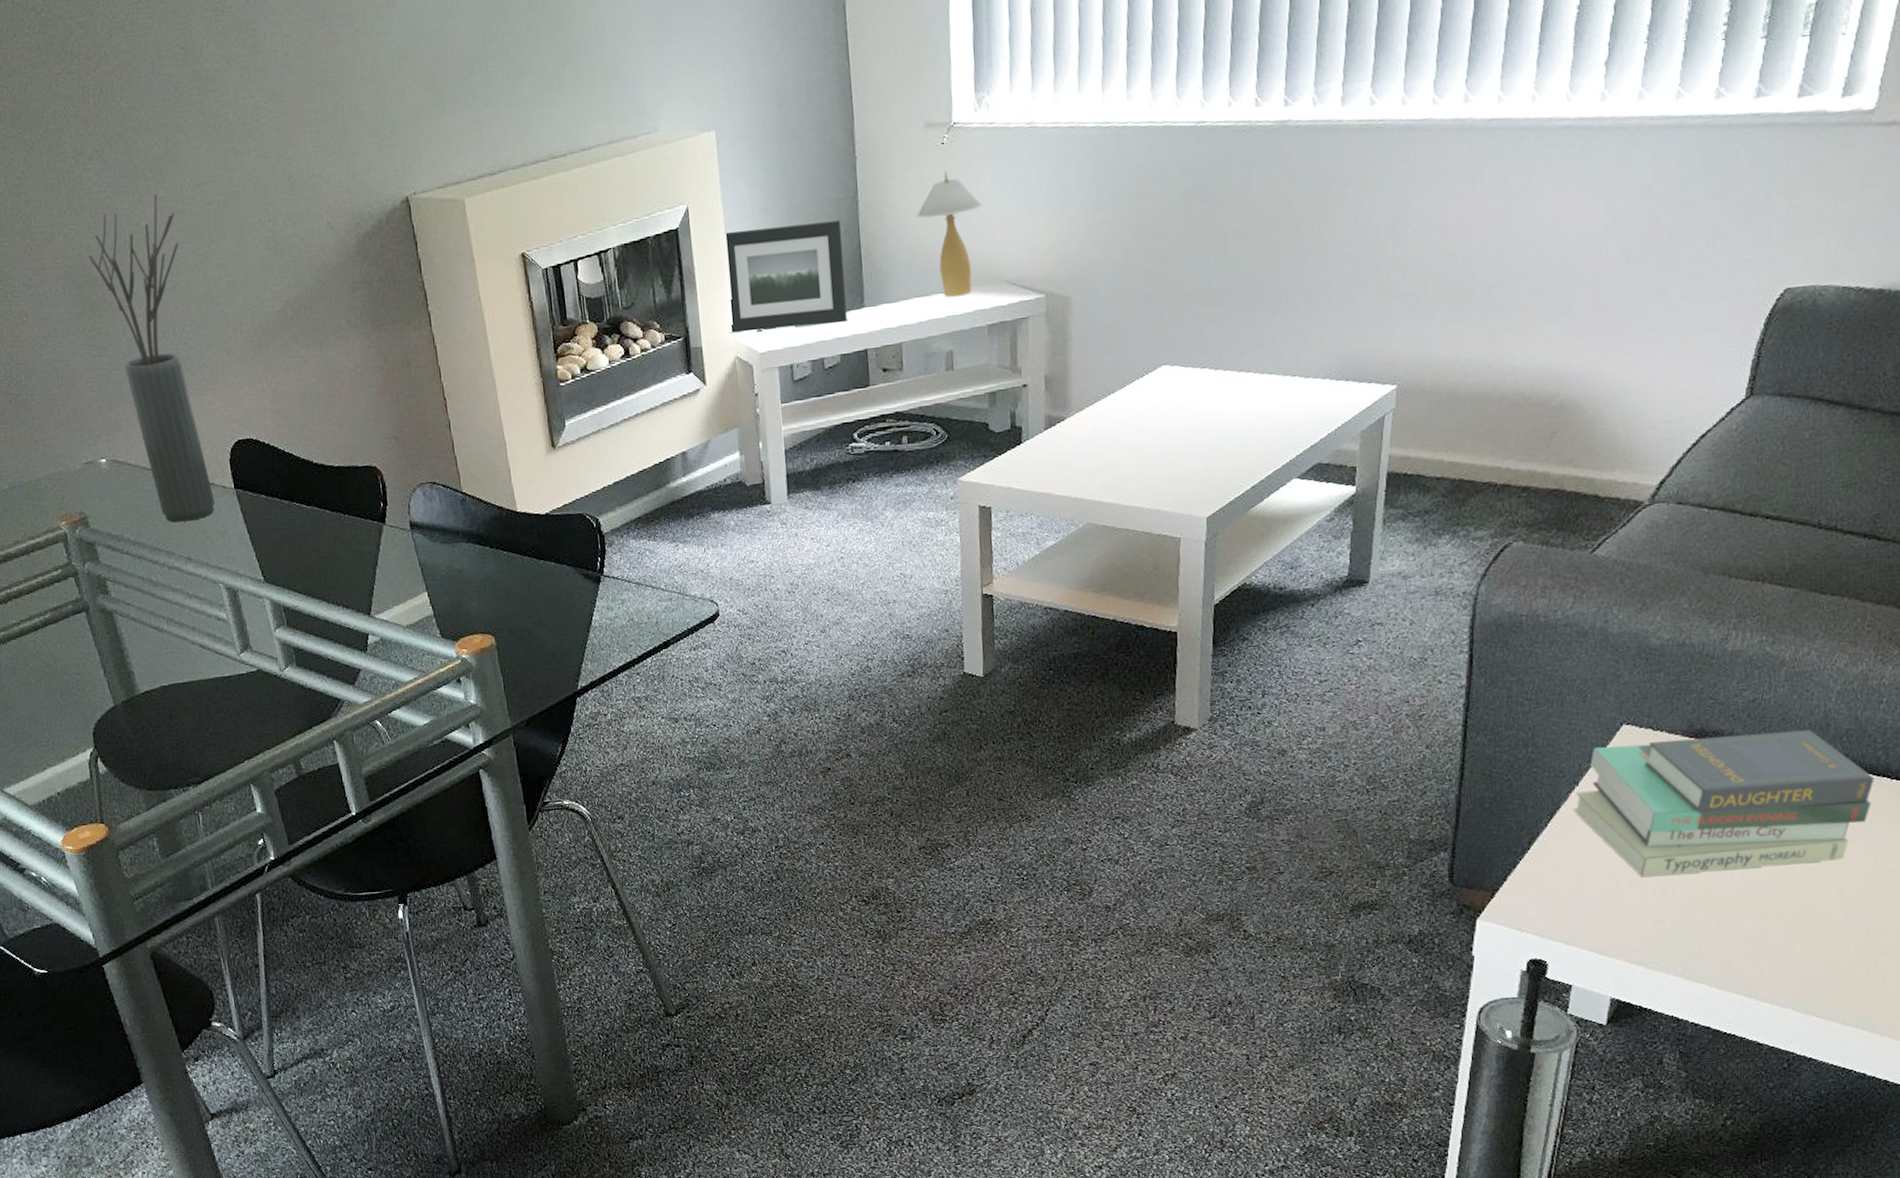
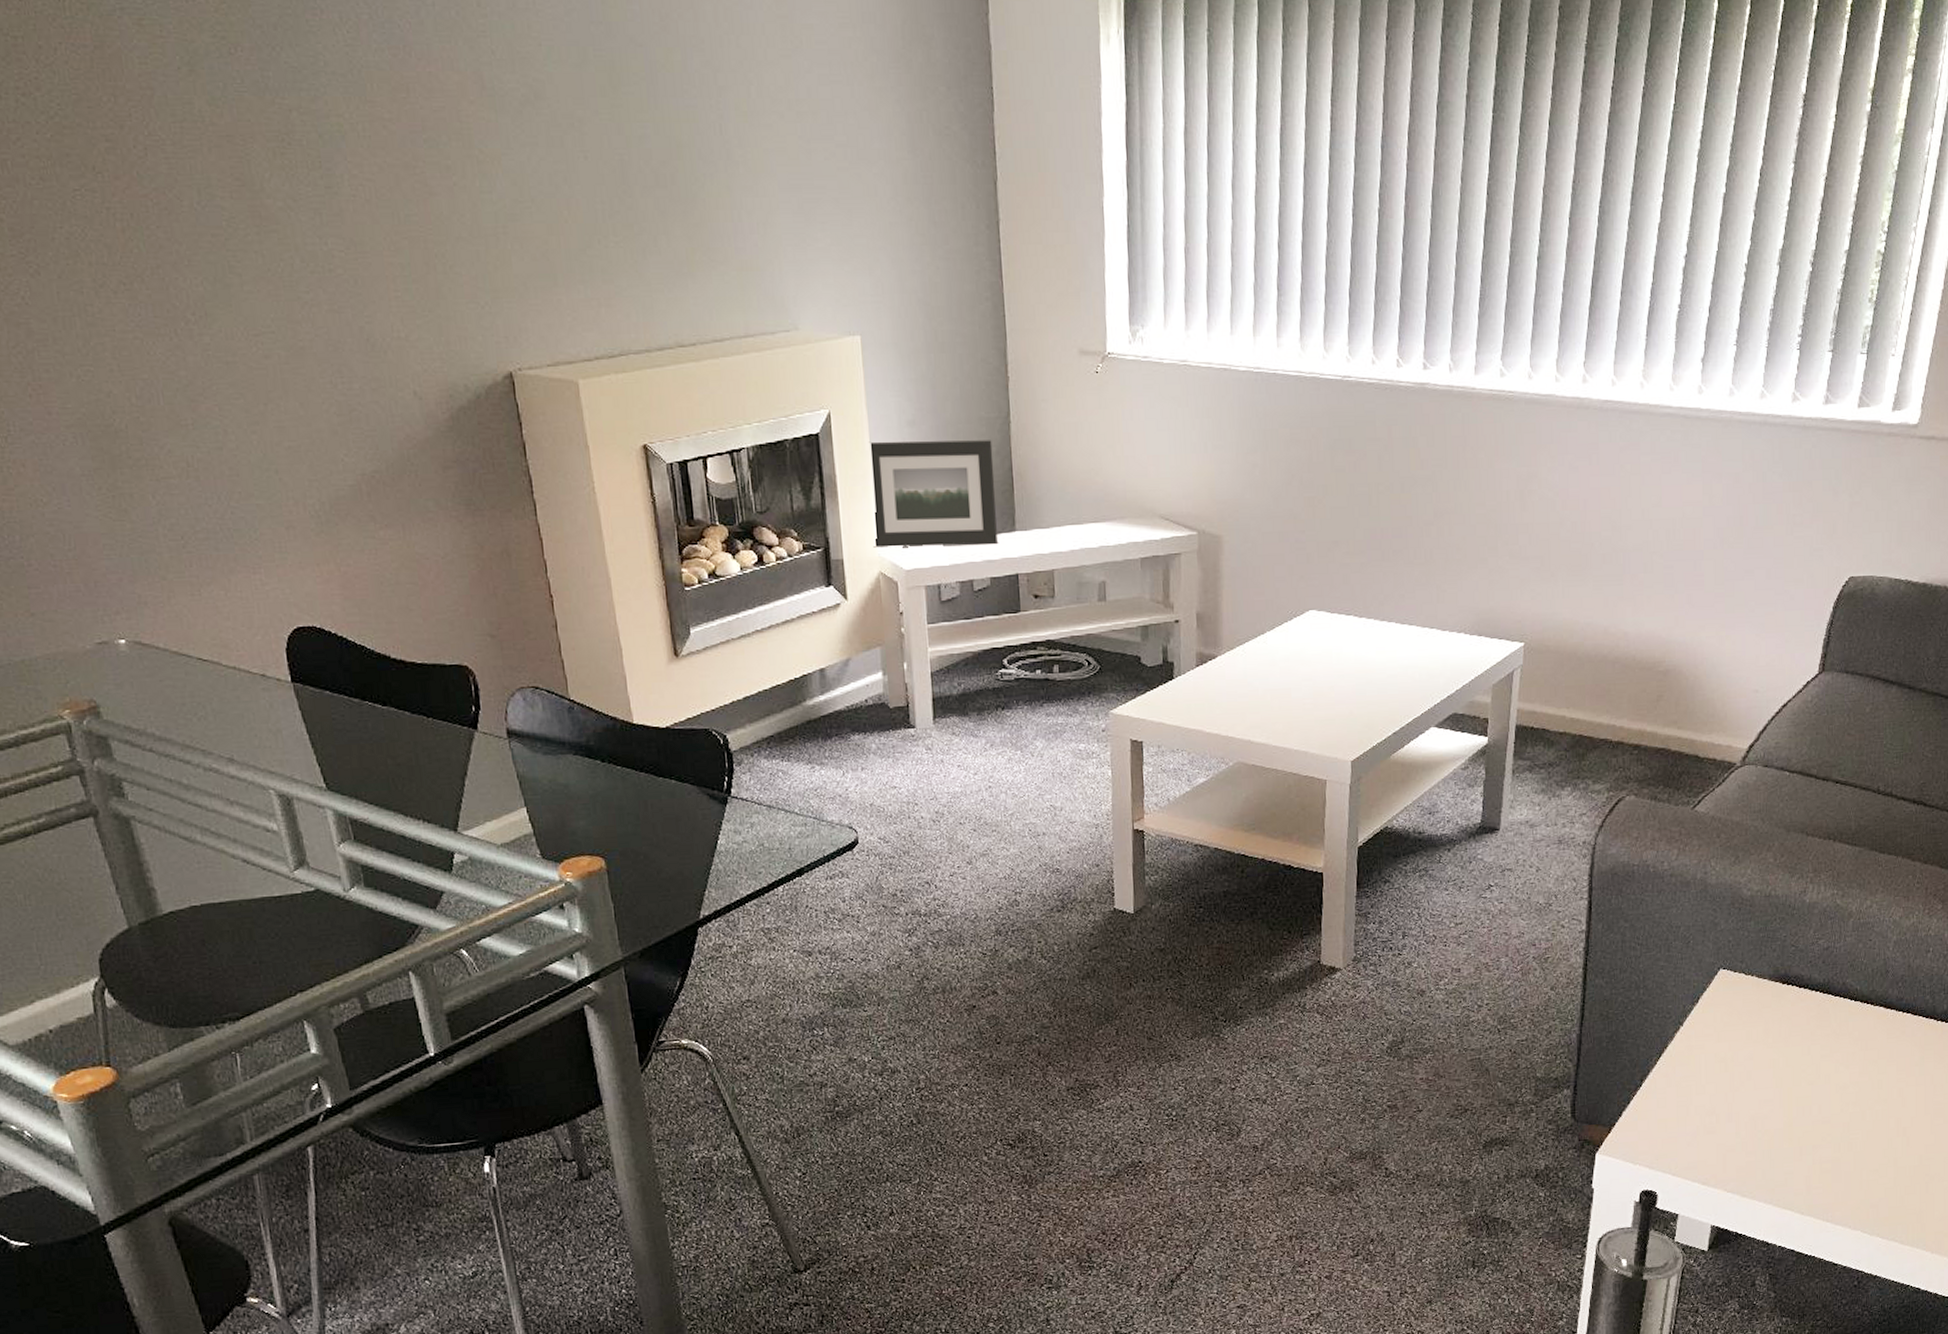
vase: present [89,194,215,522] -> none [109,341,266,717]
table lamp: present [916,170,982,298] -> none [1069,399,1136,528]
books: present [1573,729,1875,878] -> none [1679,975,1924,1112]

